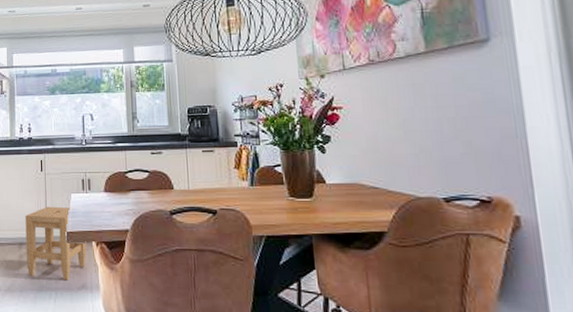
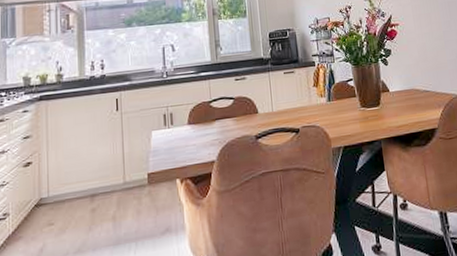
stool: present [25,206,87,281] -> none [98,146,171,231]

